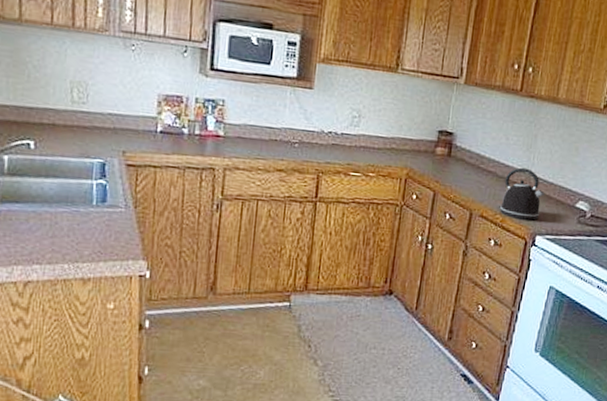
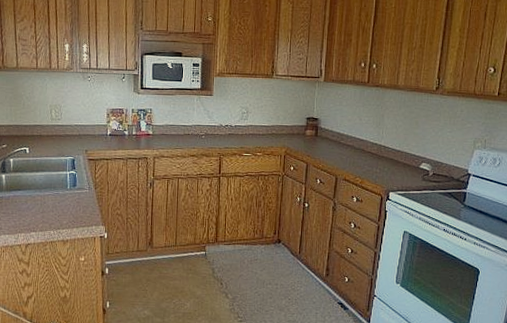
kettle: present [499,167,546,221] -> none [358,140,394,181]

